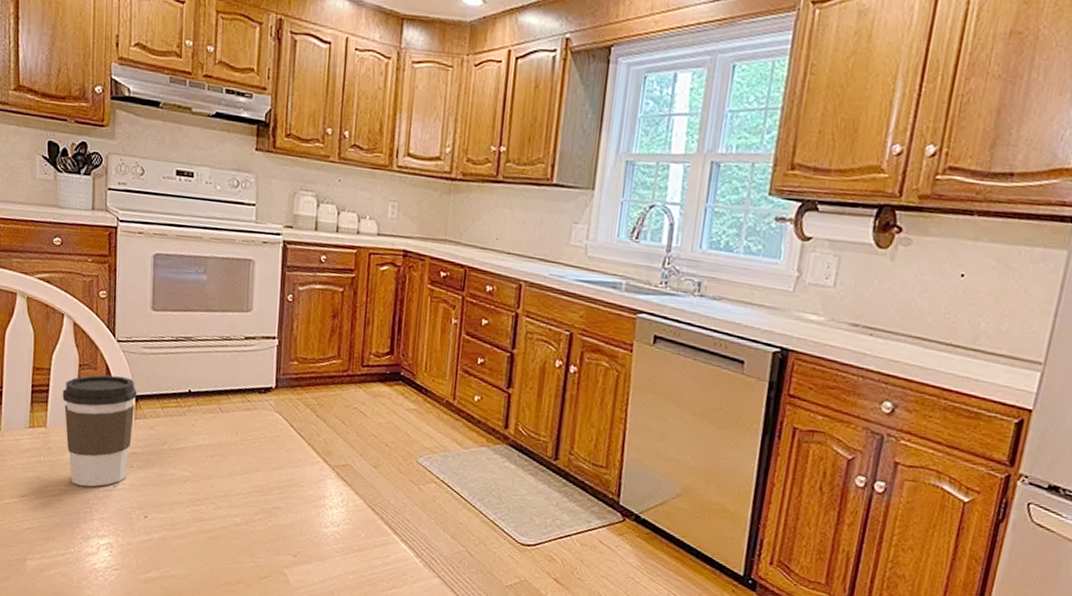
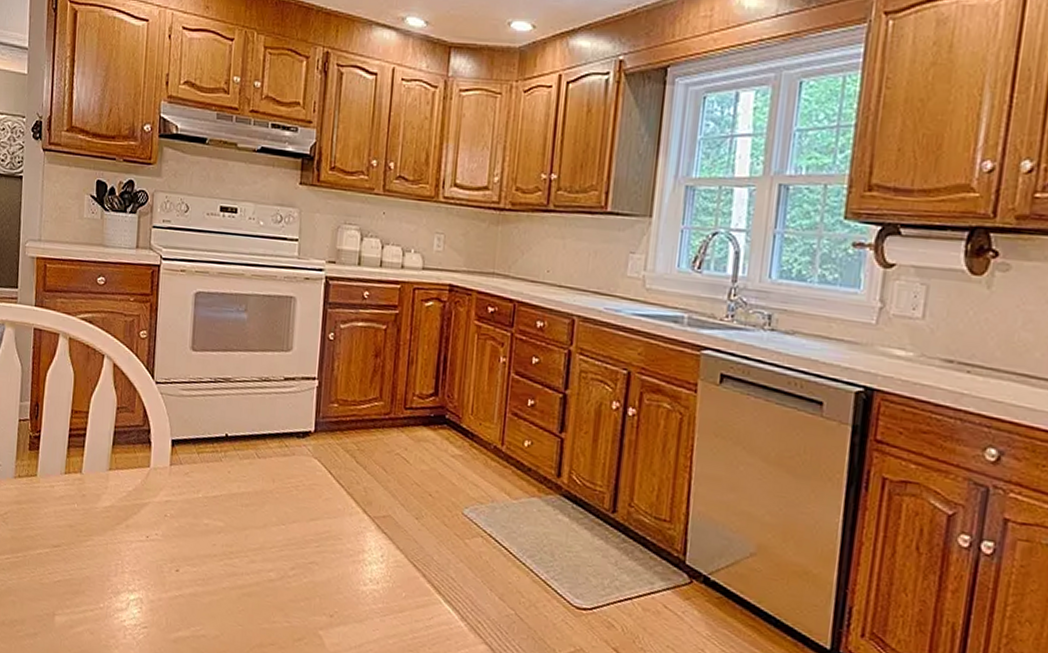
coffee cup: present [62,375,138,487] -> none [98,418,174,537]

